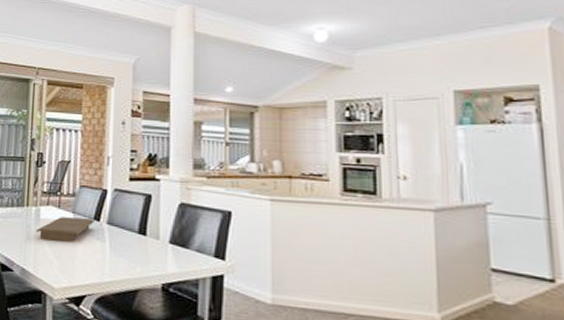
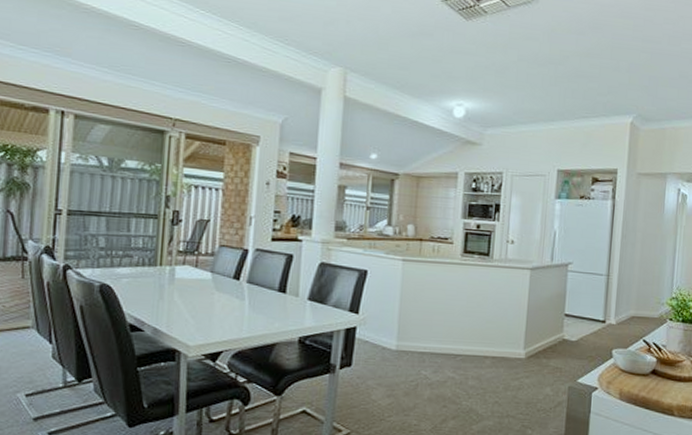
cutting board: present [36,217,96,242] -> none [170,276,235,301]

